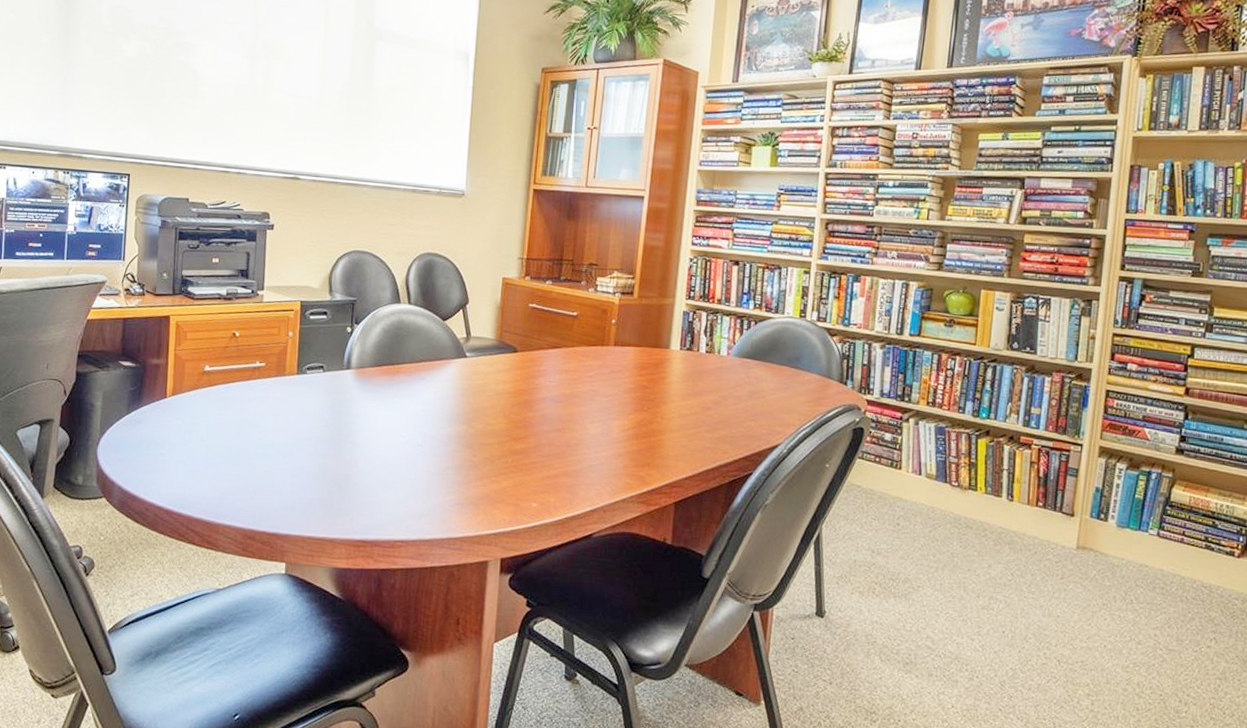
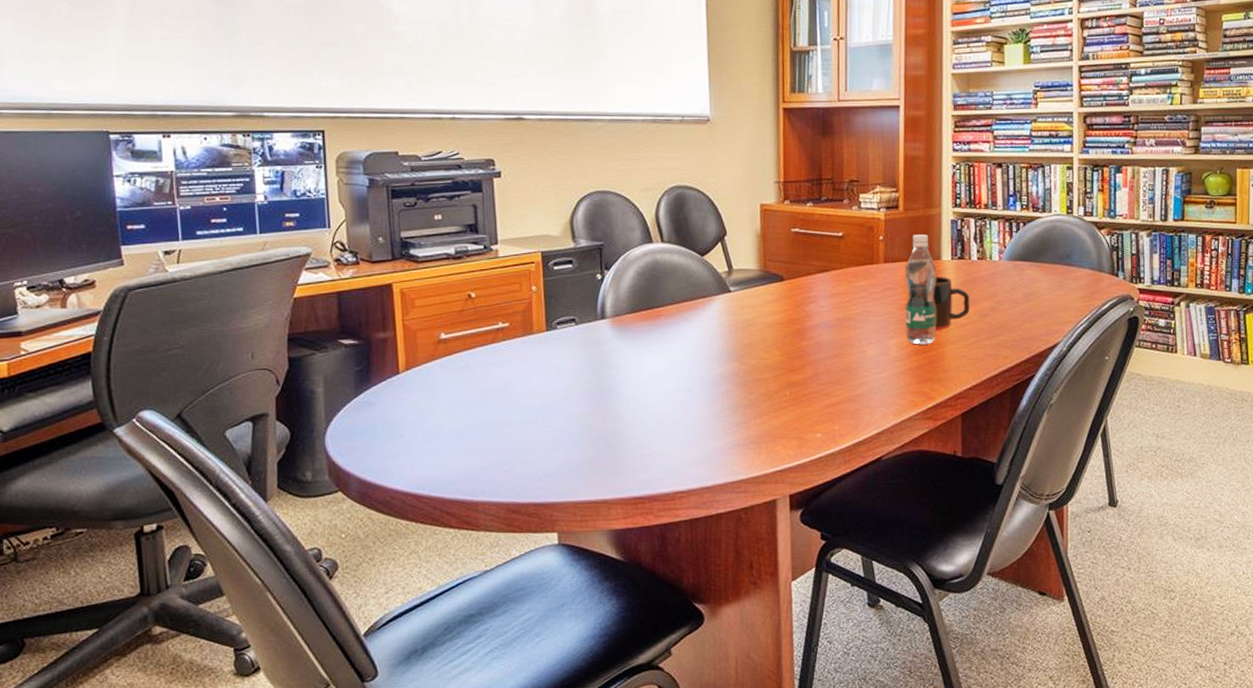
bottle: none [628,322,664,430] -> present [904,234,937,345]
mug: none [658,364,695,417] -> present [933,276,970,329]

